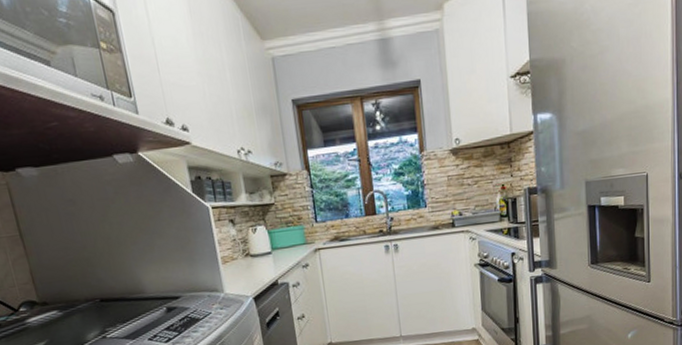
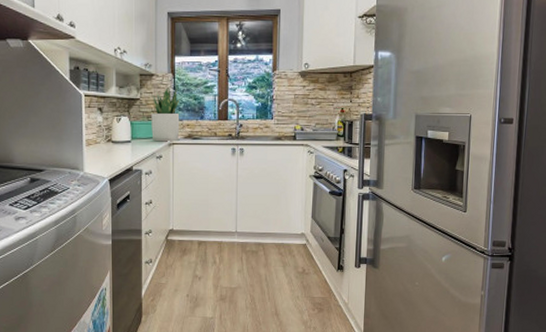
planter: none [288,185,324,250] -> present [151,86,180,142]

